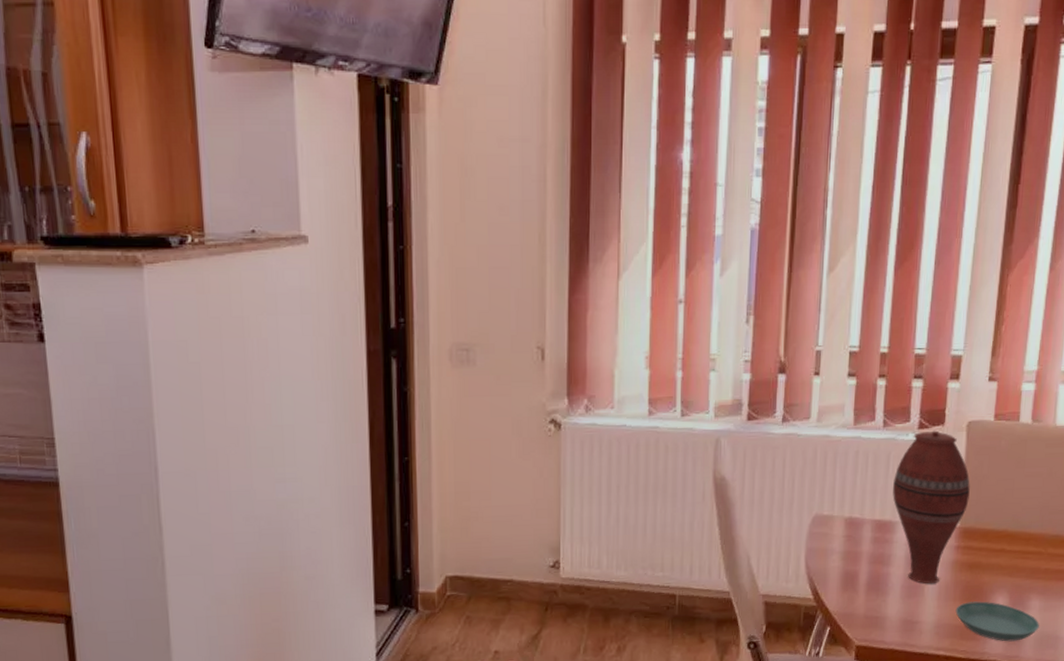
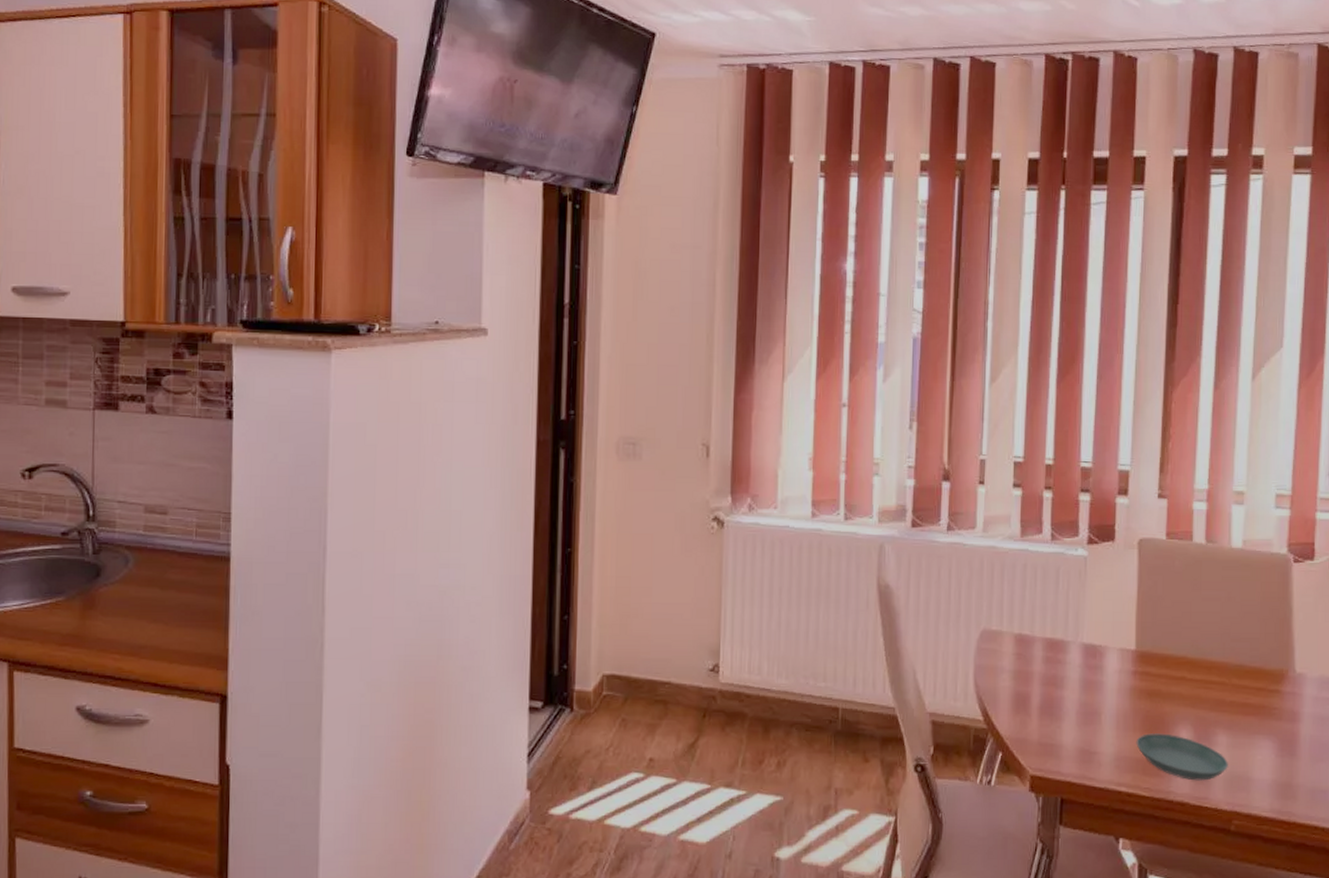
vase: present [893,430,970,584] -> none [1064,546,1145,711]

